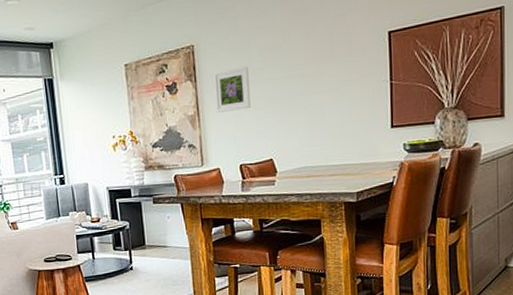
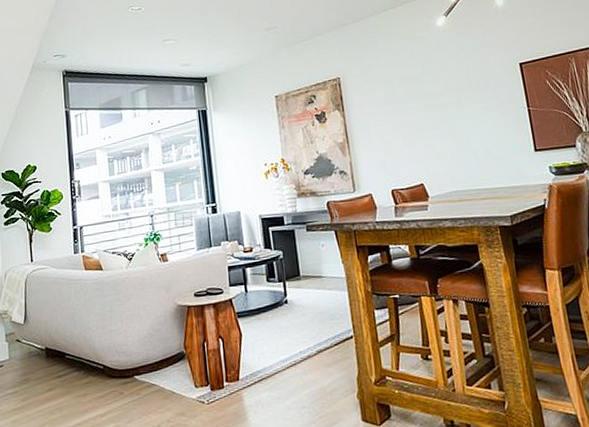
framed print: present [213,67,251,113] -> none [360,96,398,140]

